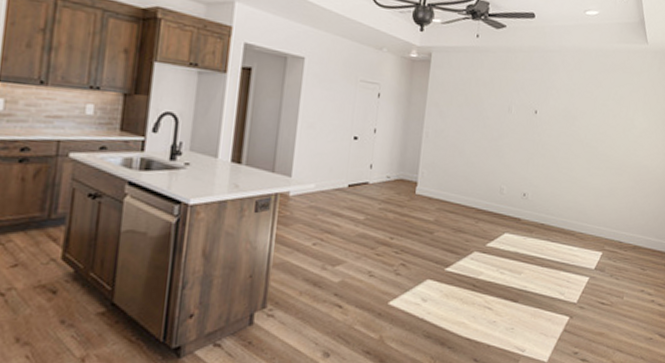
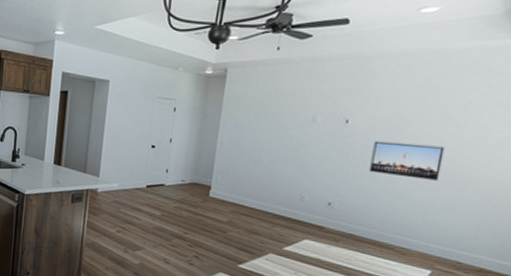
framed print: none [554,131,607,168] -> present [369,140,445,181]

